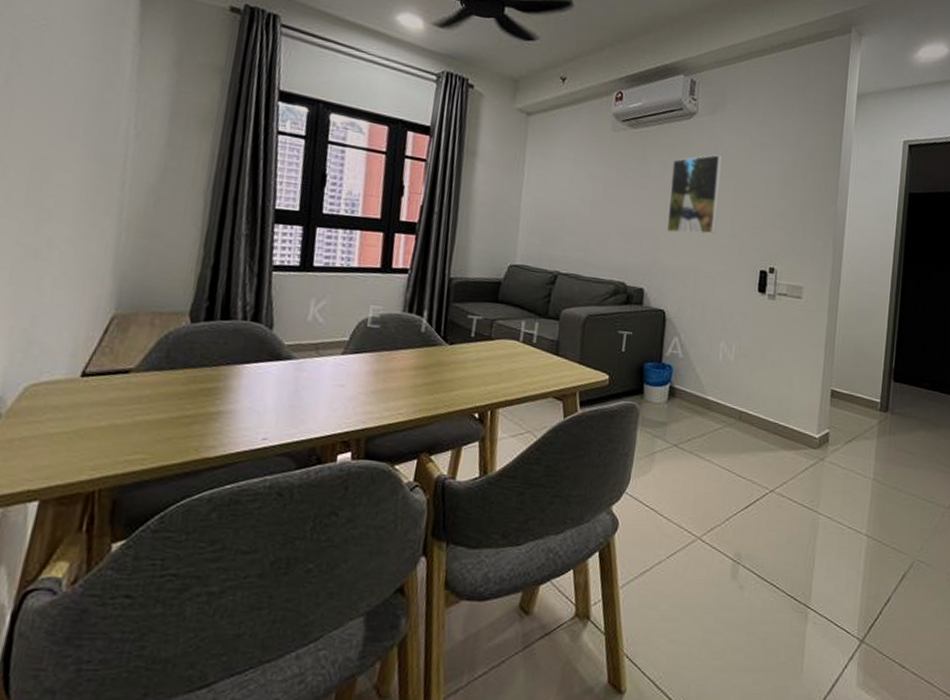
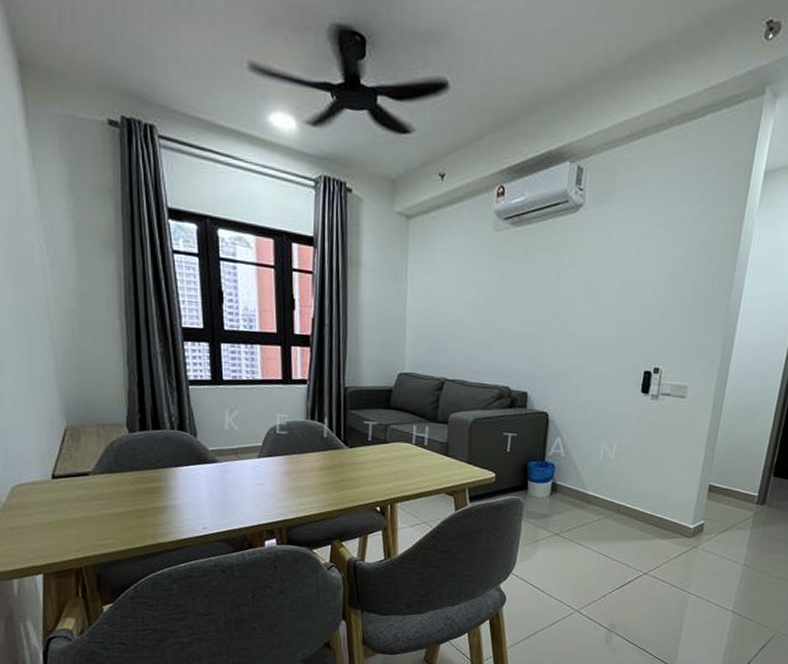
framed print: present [666,154,722,234] -> none [550,251,609,336]

